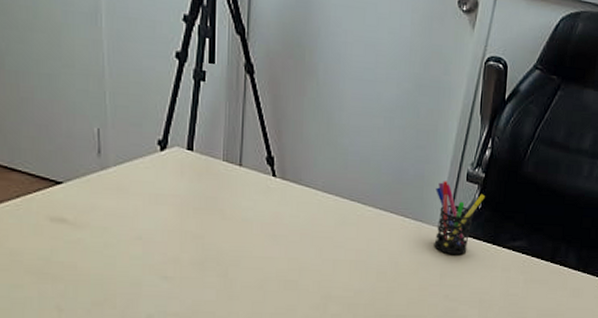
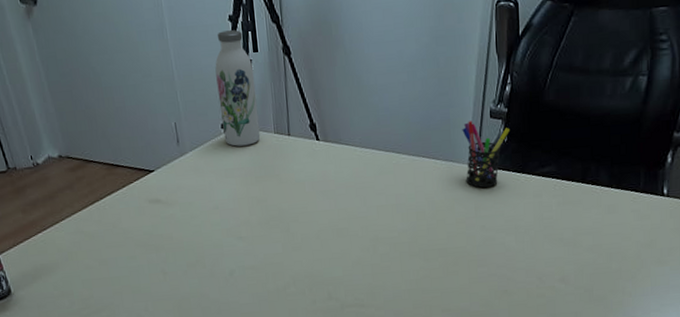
water bottle: none [159,31,207,170] -> present [215,30,261,147]

